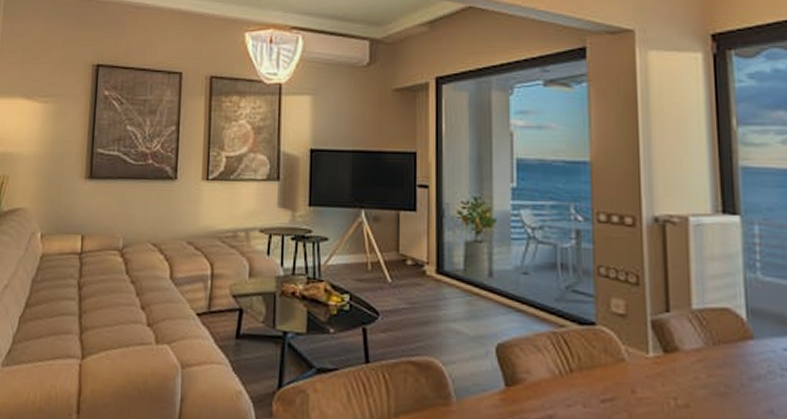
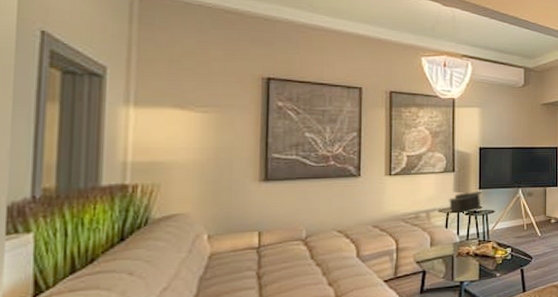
speaker: none [272,208,312,236] -> present [449,191,482,213]

